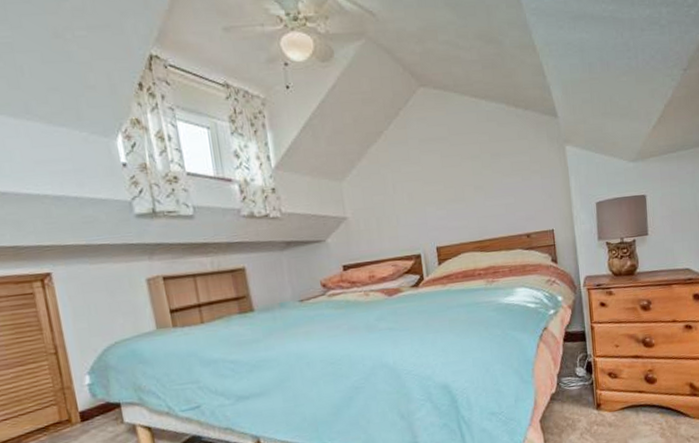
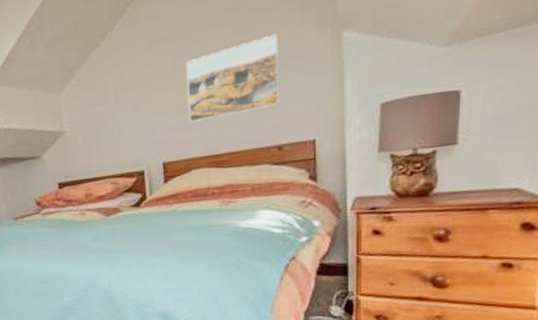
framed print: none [451,143,526,212] -> present [186,33,281,122]

